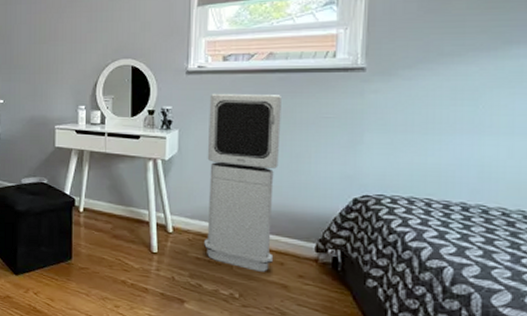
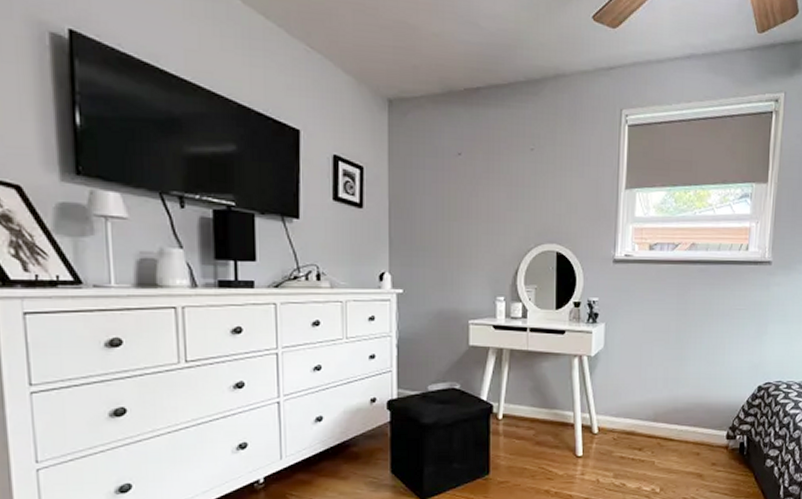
air purifier: present [204,93,281,272] -> none [628,284,701,464]

